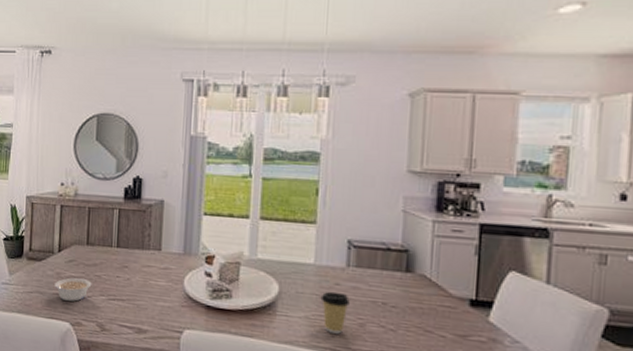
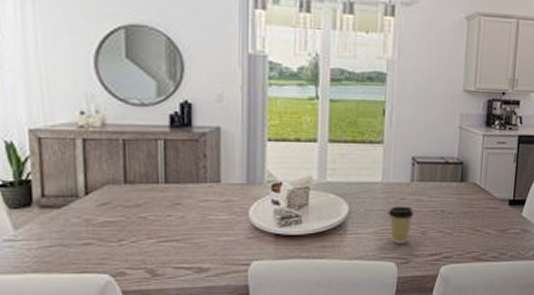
legume: present [54,277,92,302] -> none [83,223,136,250]

